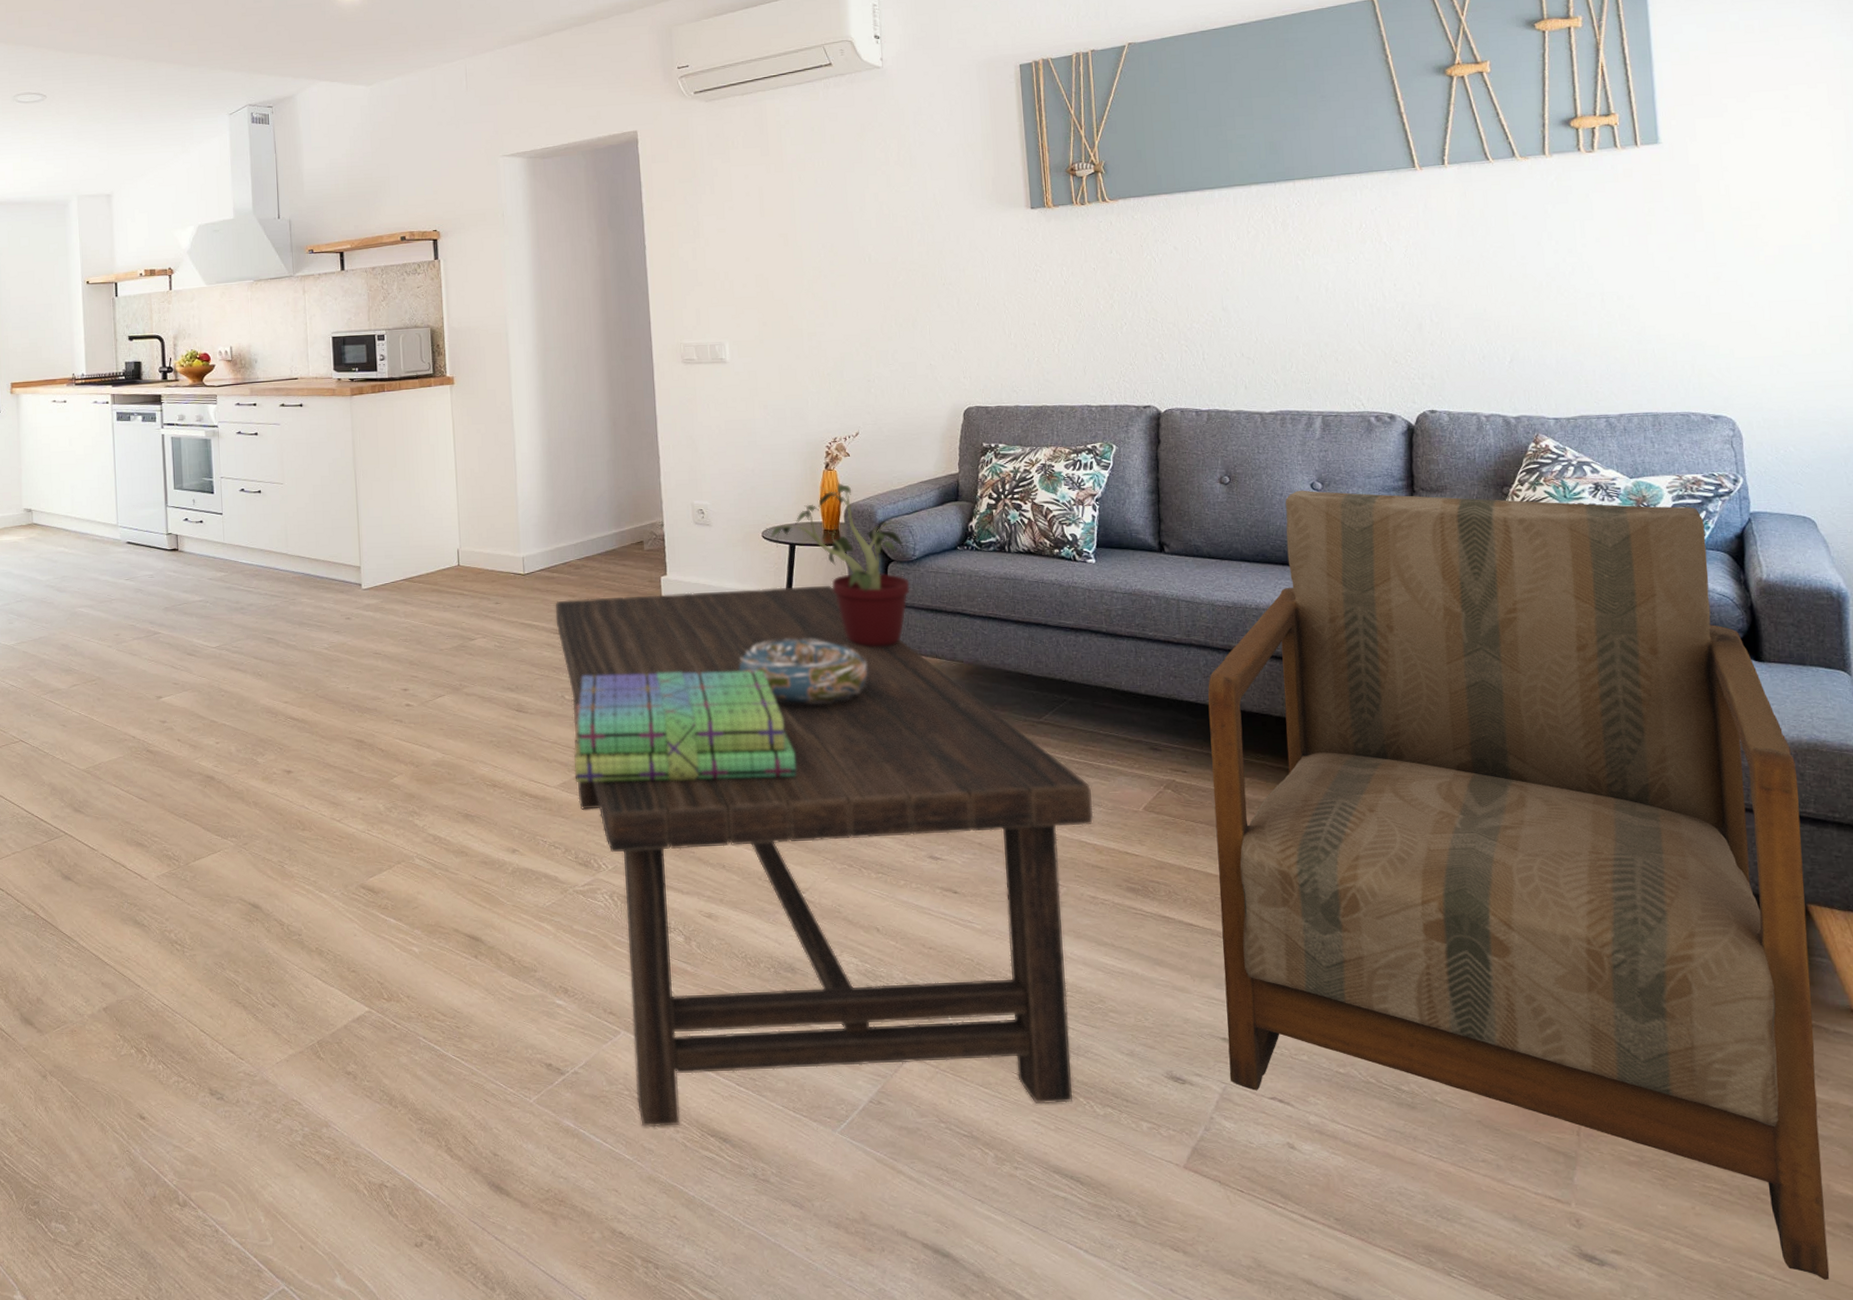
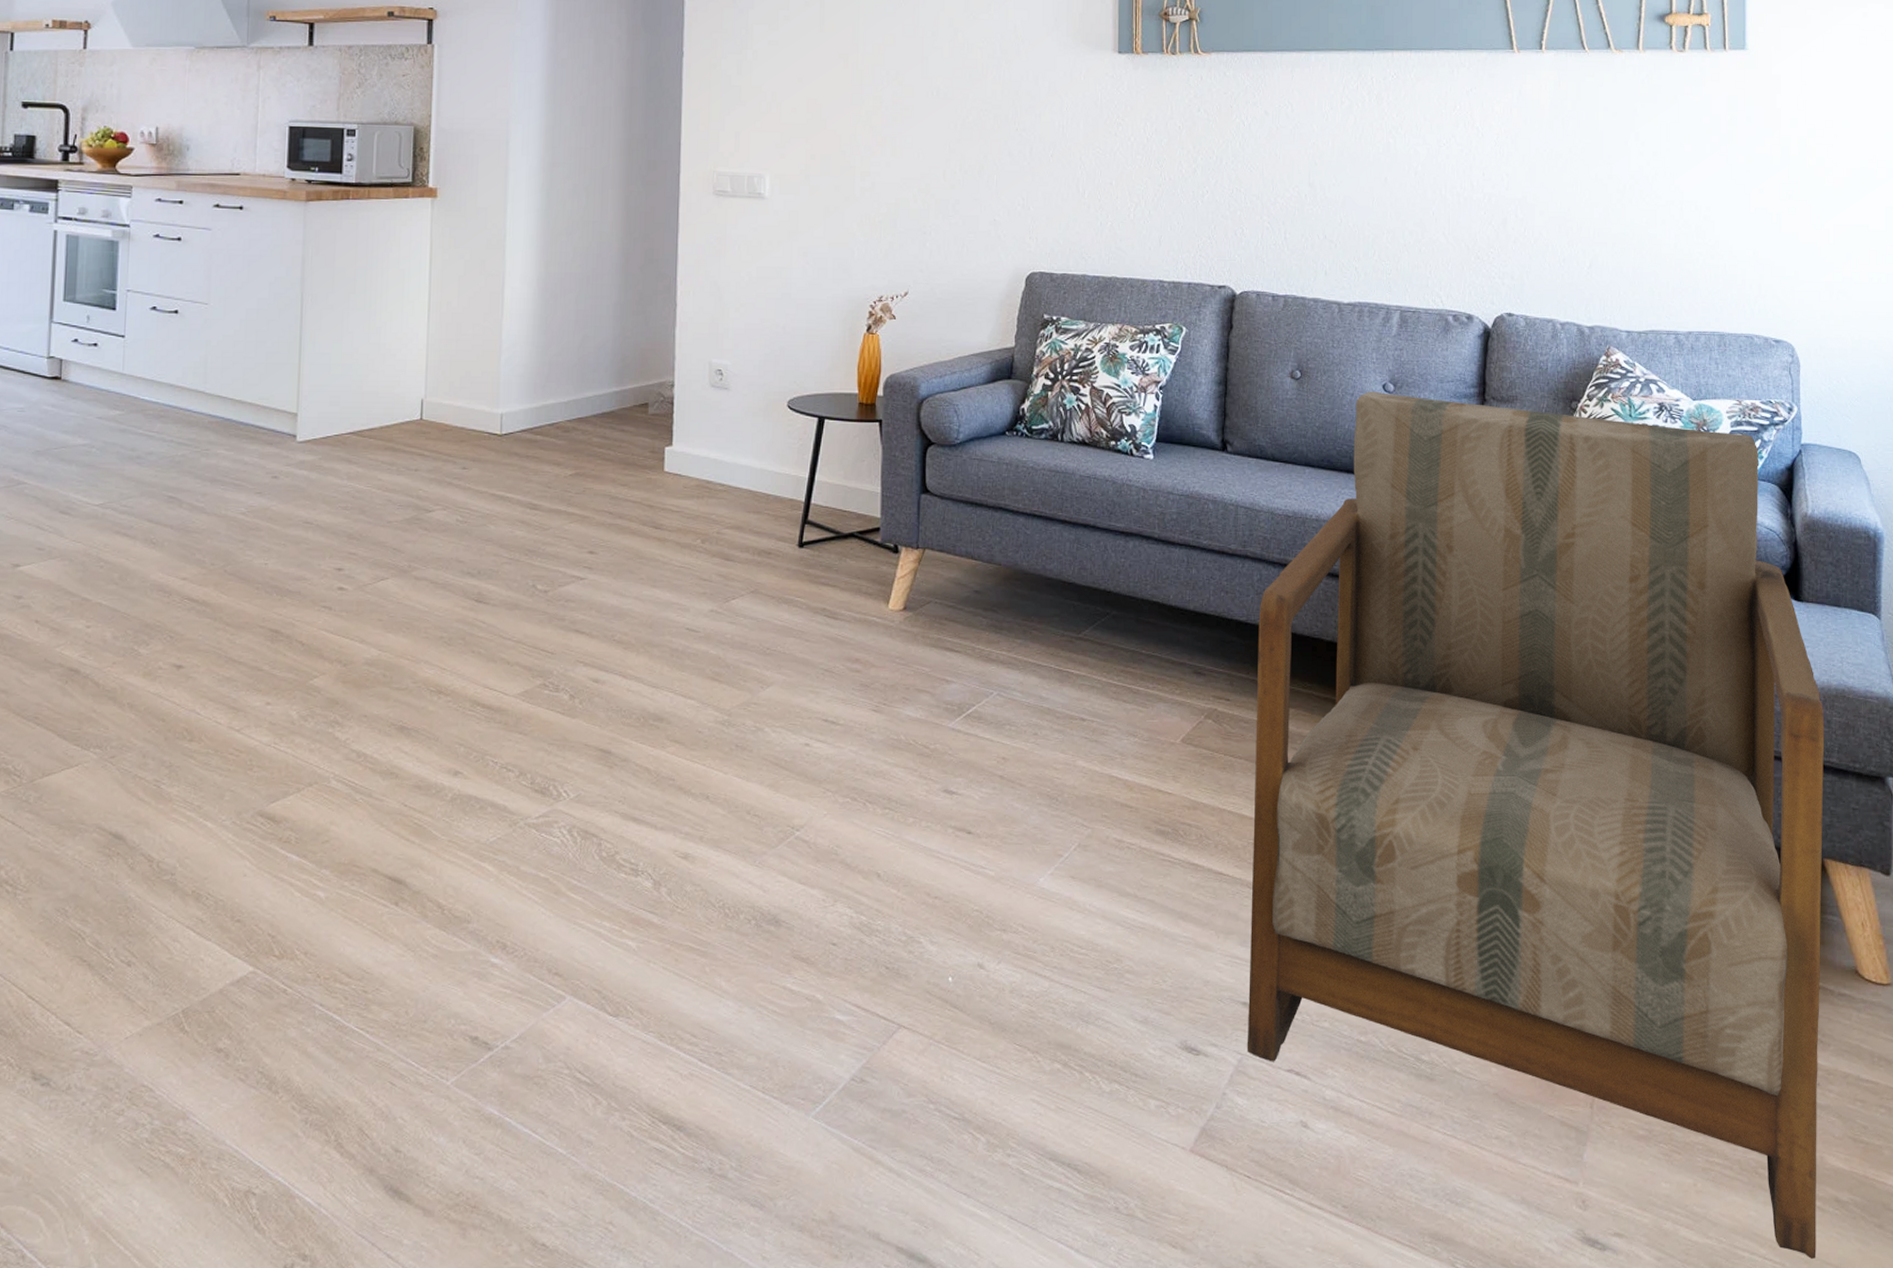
coffee table: present [555,585,1094,1128] -> none [534,467,1128,1114]
stack of books: present [573,671,796,783] -> none [539,561,803,693]
decorative bowl: present [738,638,870,705] -> none [746,529,896,607]
potted plant: present [765,483,910,647] -> none [792,350,950,543]

